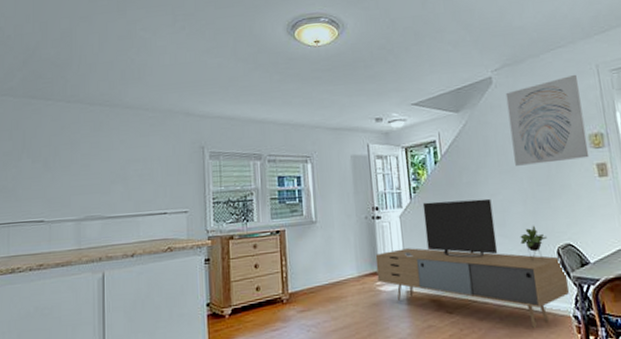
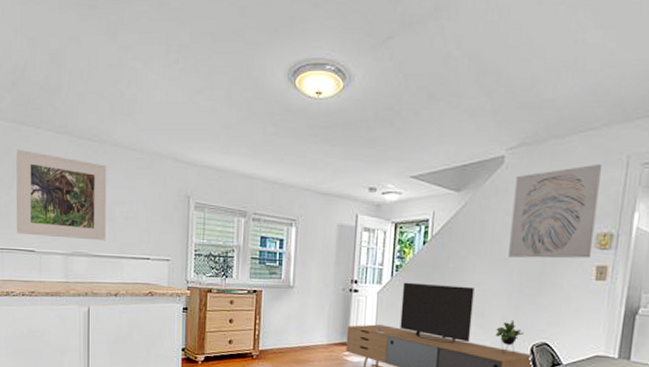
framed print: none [24,121,121,206] -> present [15,149,107,241]

